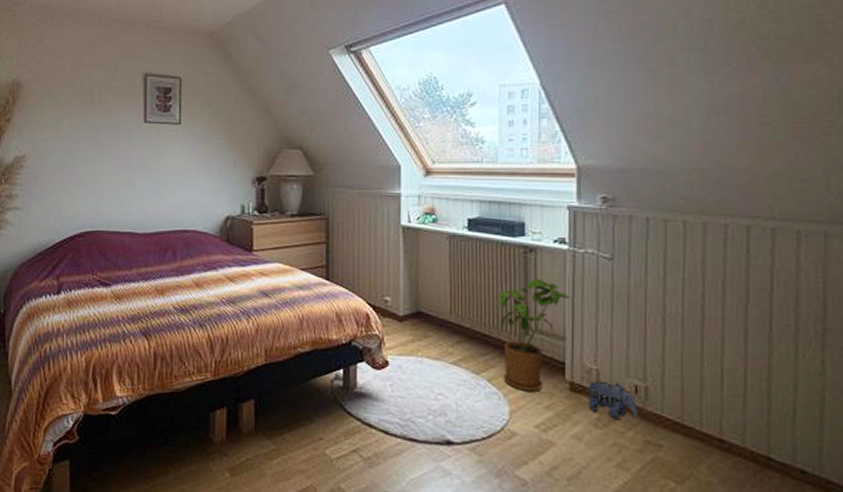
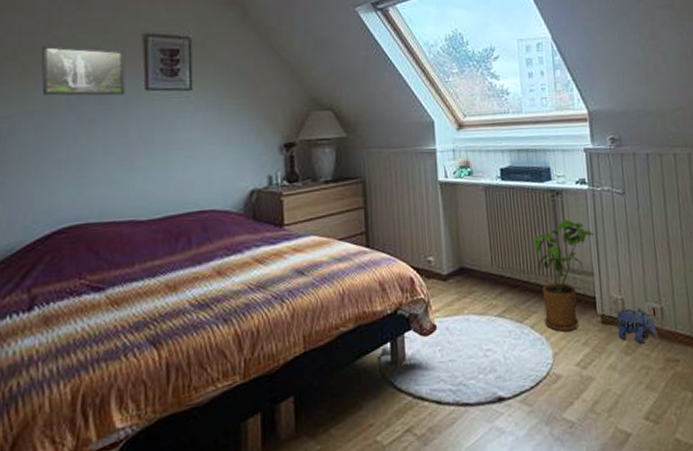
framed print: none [68,82,129,127] -> present [42,45,125,96]

